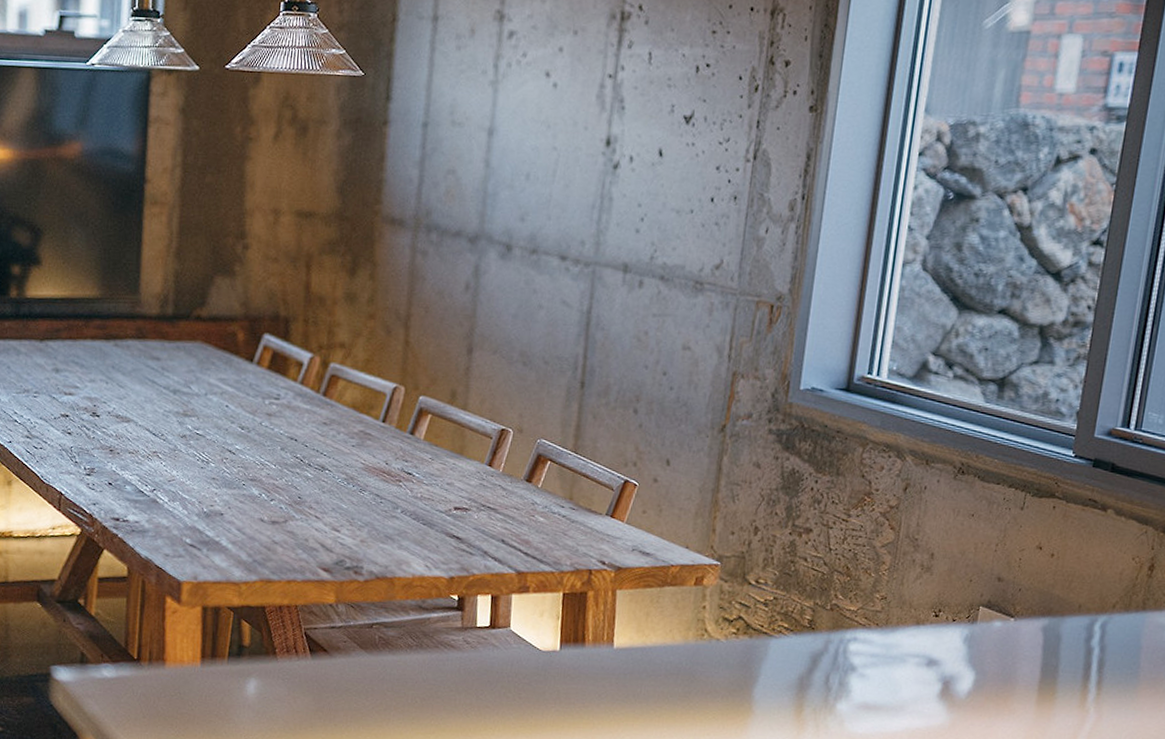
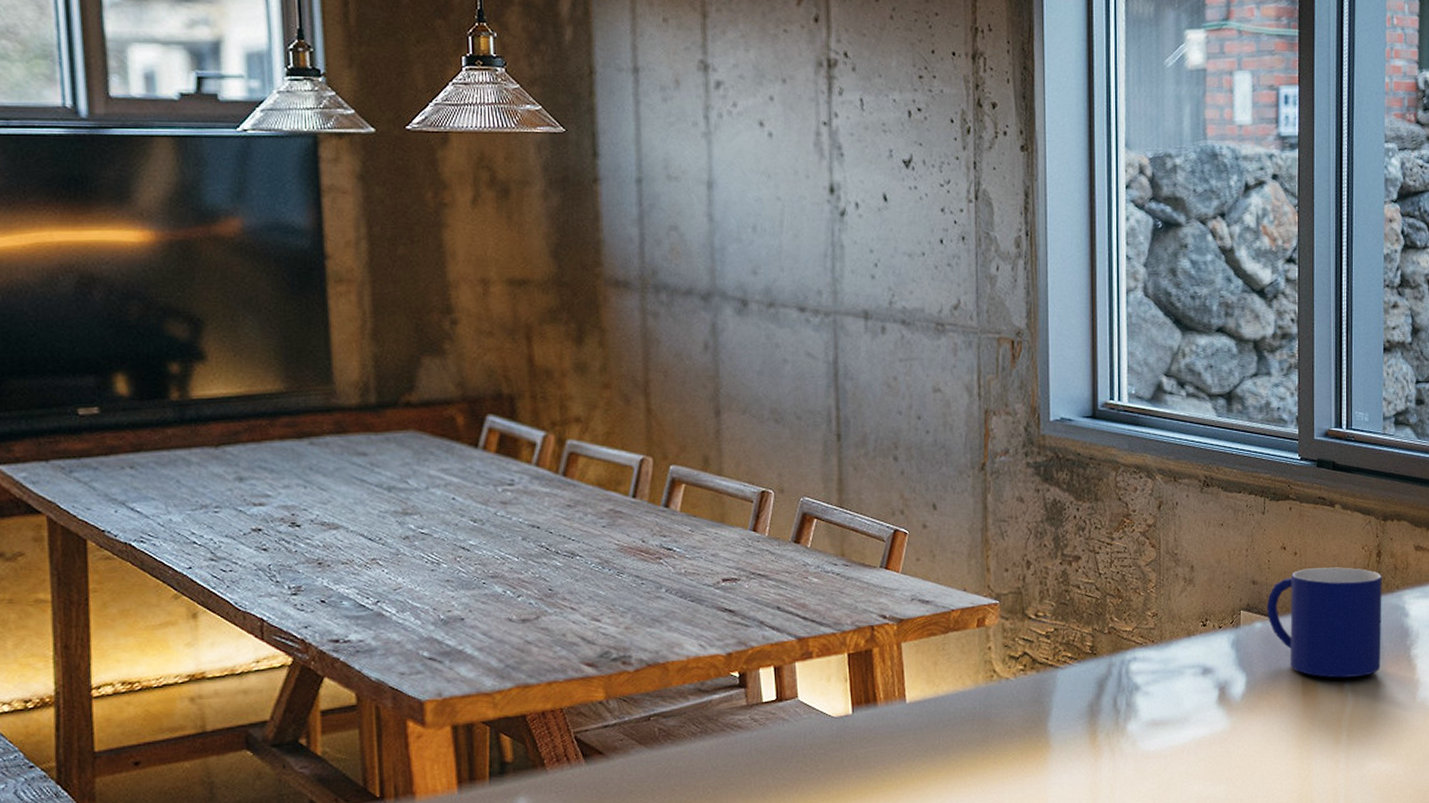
mug: none [1009,572,1151,694] -> present [1267,567,1382,678]

